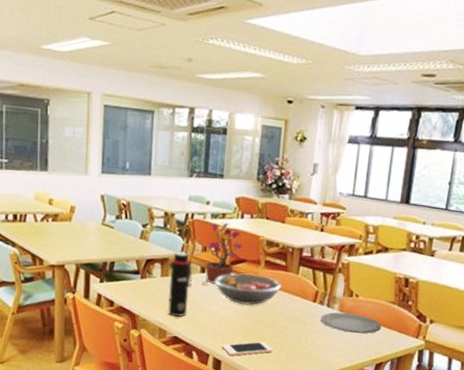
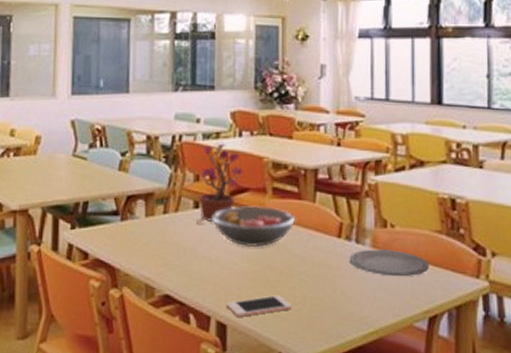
water bottle: present [168,251,192,317] -> none [155,183,184,267]

